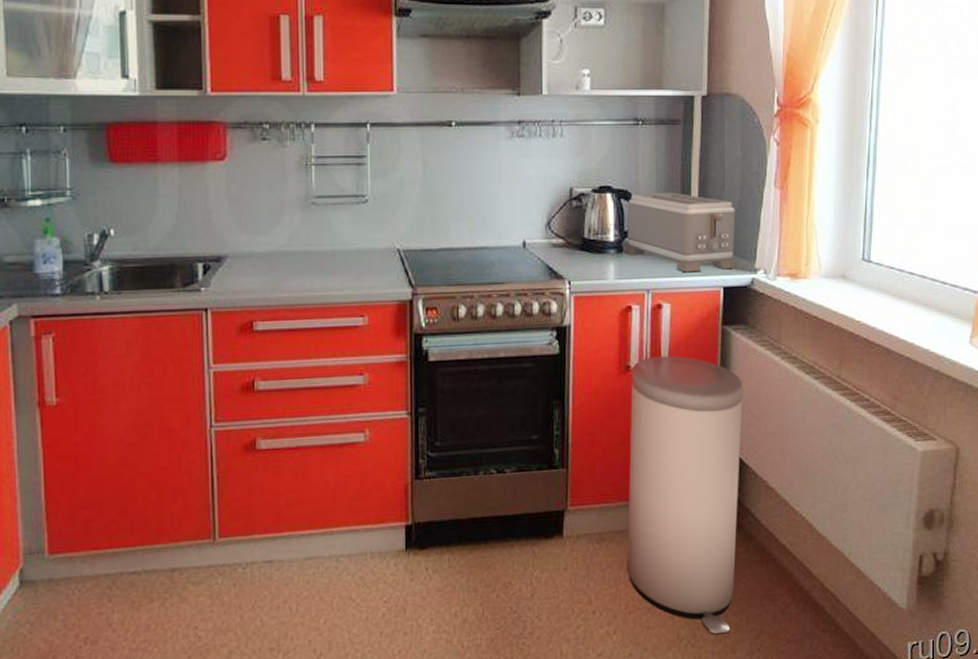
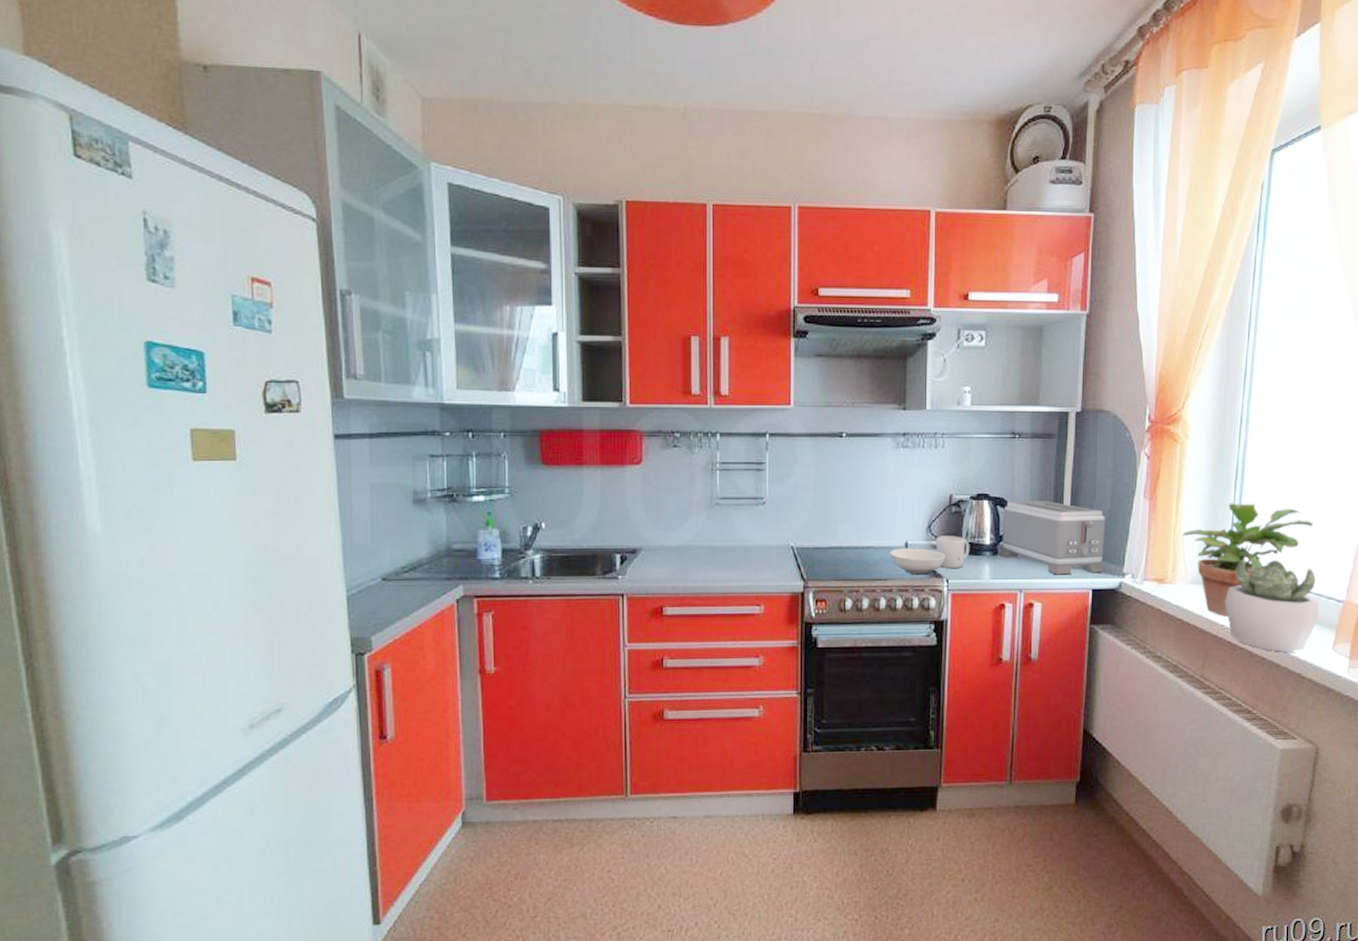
bowl: none [505,247,567,277] -> present [889,548,946,575]
mug: none [556,232,593,268] -> present [936,536,970,568]
pedal bin: present [627,356,743,635] -> none [995,651,1108,908]
potted plant: none [815,190,947,314] -> present [1182,503,1313,618]
succulent plant: none [860,250,955,349] -> present [1225,559,1319,653]

